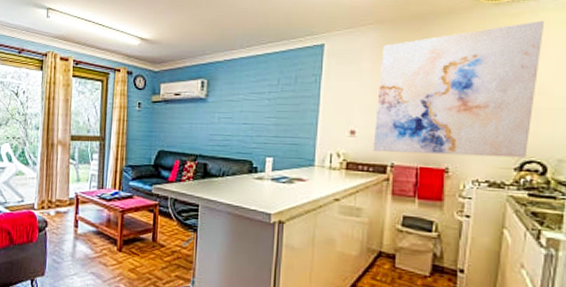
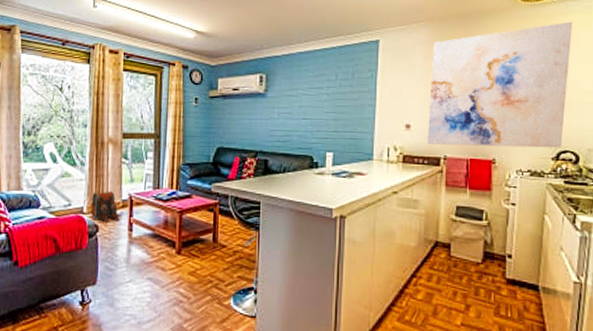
backpack: none [41,189,67,218] -> present [91,191,120,222]

